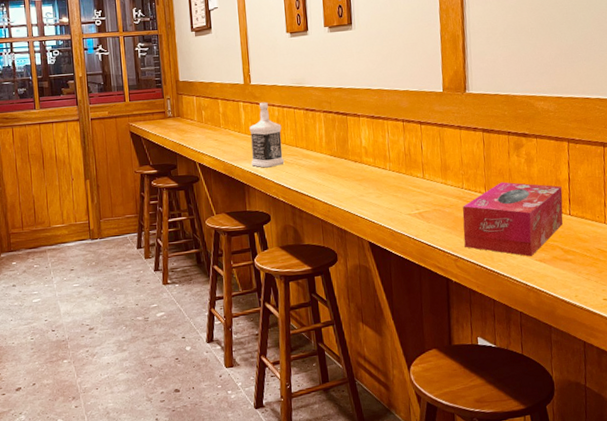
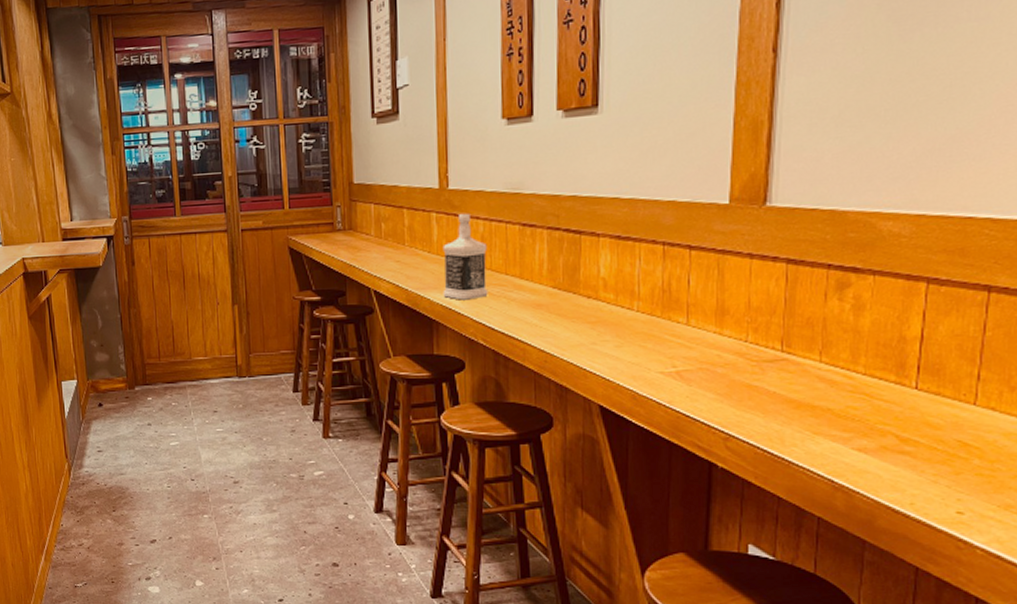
tissue box: present [462,182,563,257] -> none [741,336,908,443]

